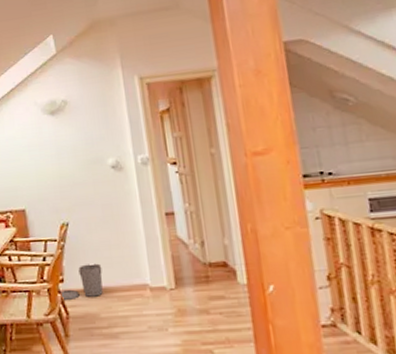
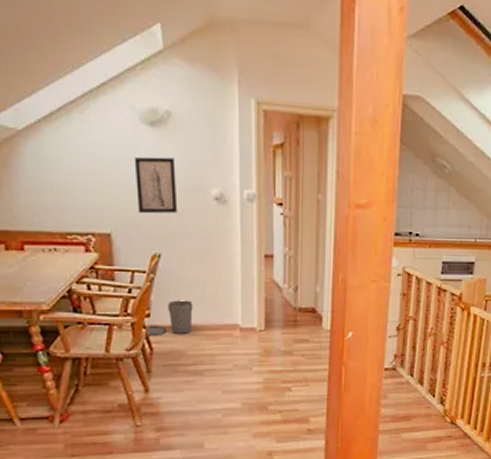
wall art: none [39,138,80,189] -> present [134,156,178,214]

